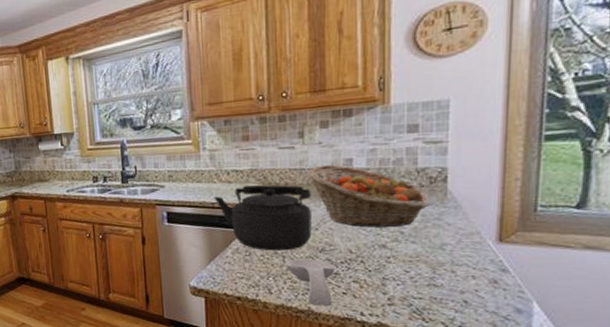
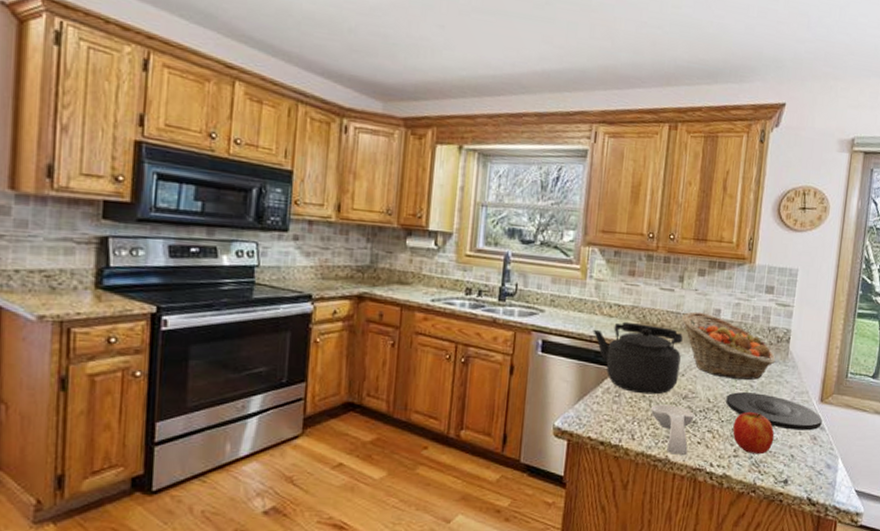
plate: none [371,239,503,274] -> present [726,392,822,431]
apple: none [384,258,439,302] -> present [732,411,775,455]

